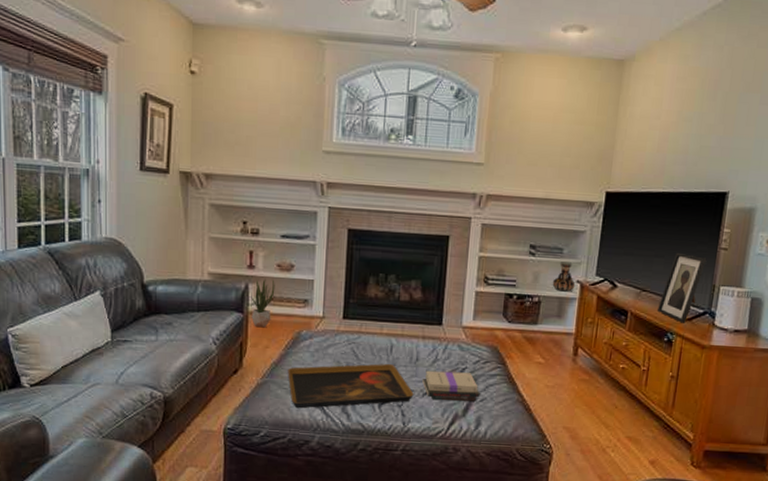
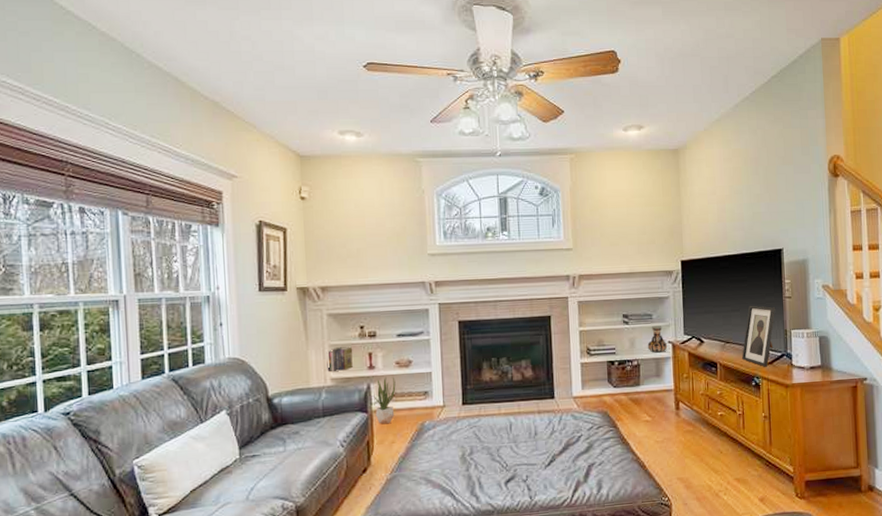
books: none [205,241,232,266] -> present [326,346,353,372]
decorative tray: present [287,363,414,409] -> none [415,441,537,498]
books: present [422,370,480,401] -> none [543,439,598,471]

